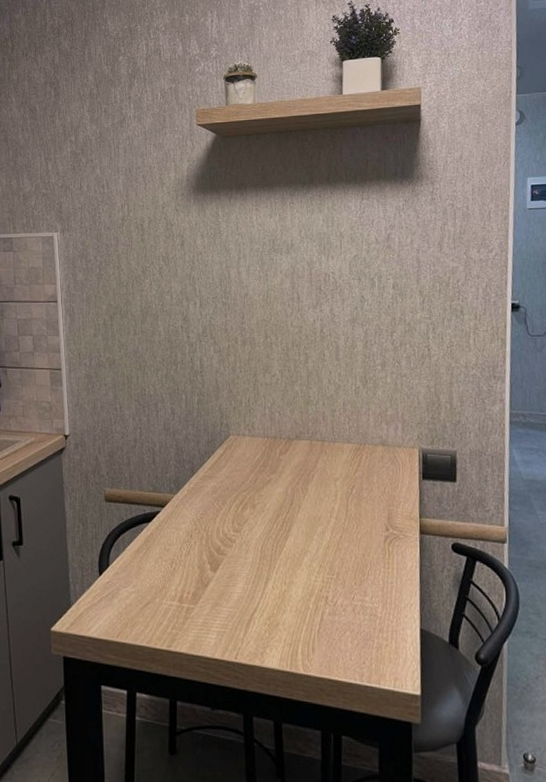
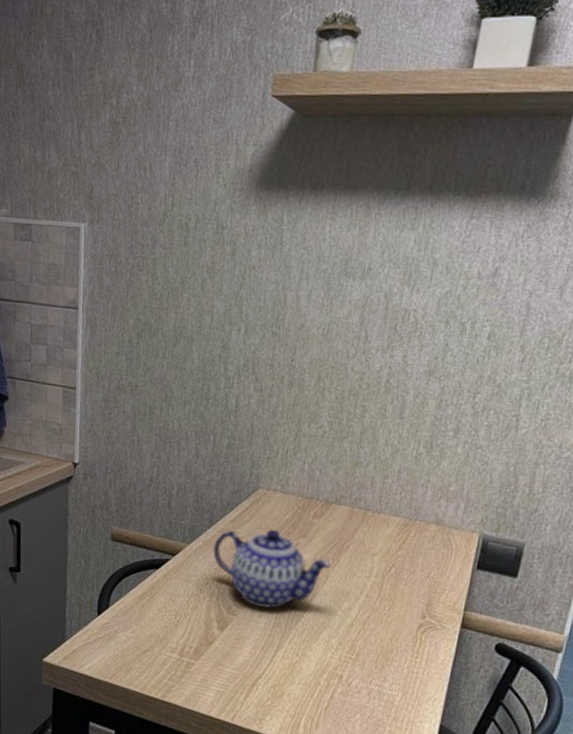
teapot: none [197,469,302,544] -> present [212,529,332,609]

